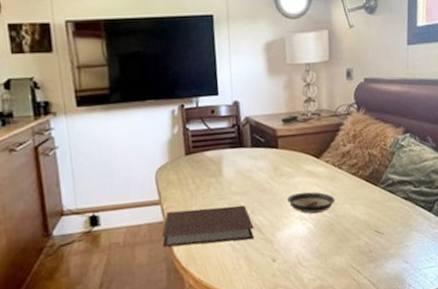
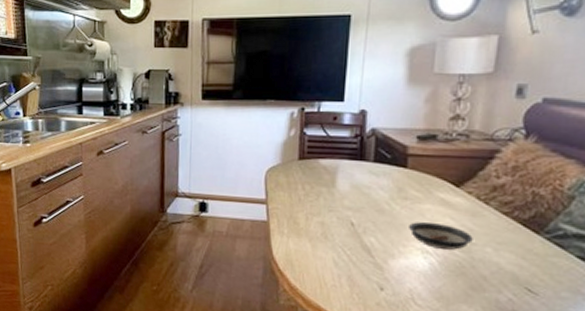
notebook: present [161,205,255,248] -> none [262,212,363,261]

